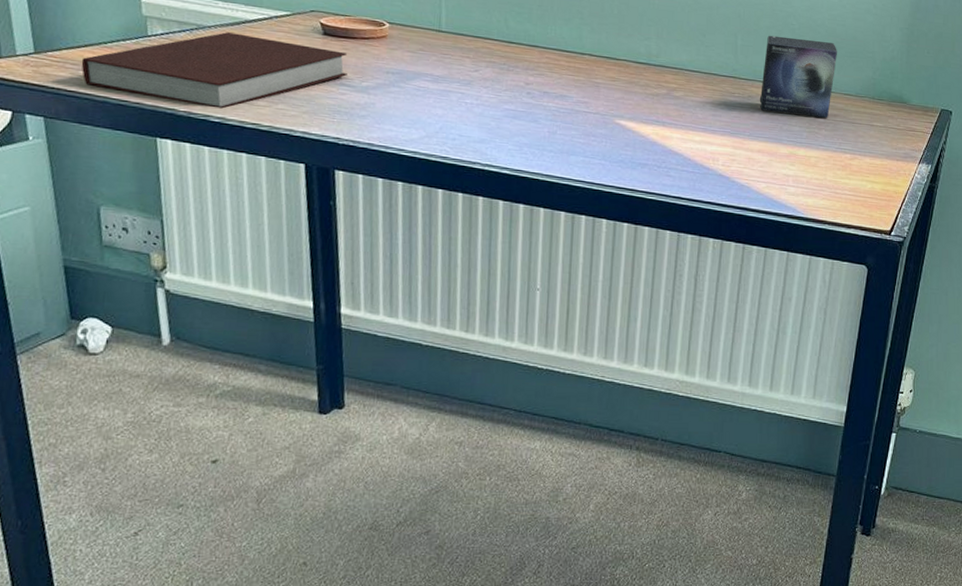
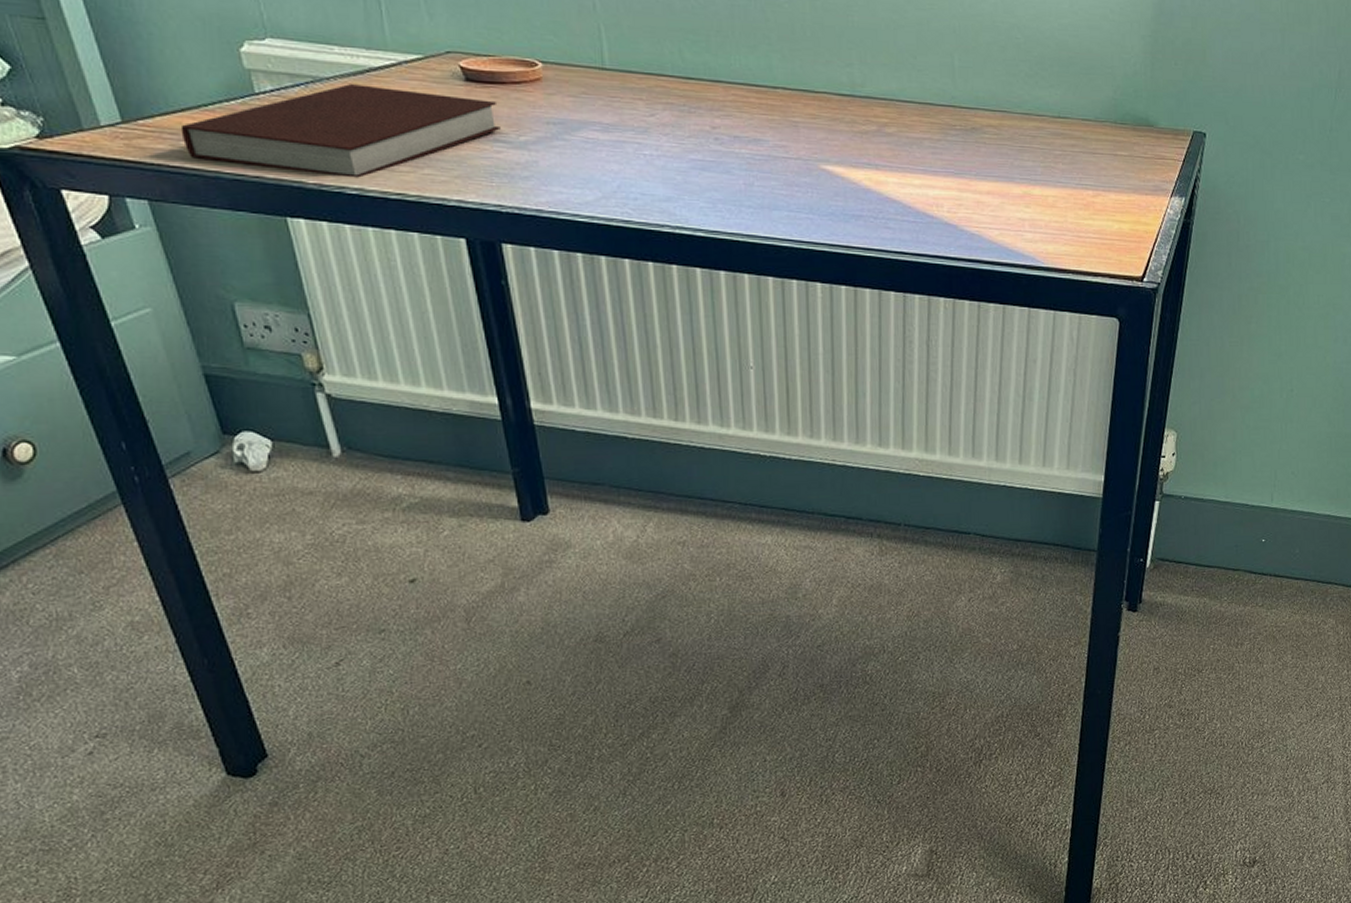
small box: present [759,35,838,118] -> none [984,53,1072,149]

